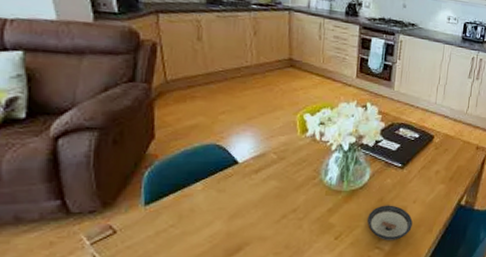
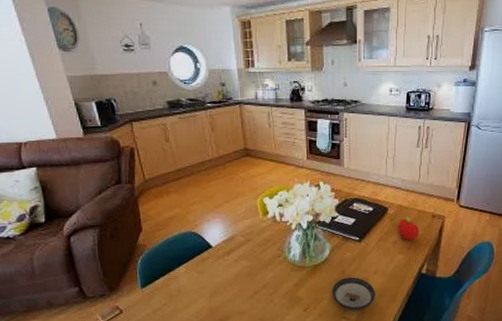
fruit: none [441,147,463,171] -> present [398,217,420,240]

